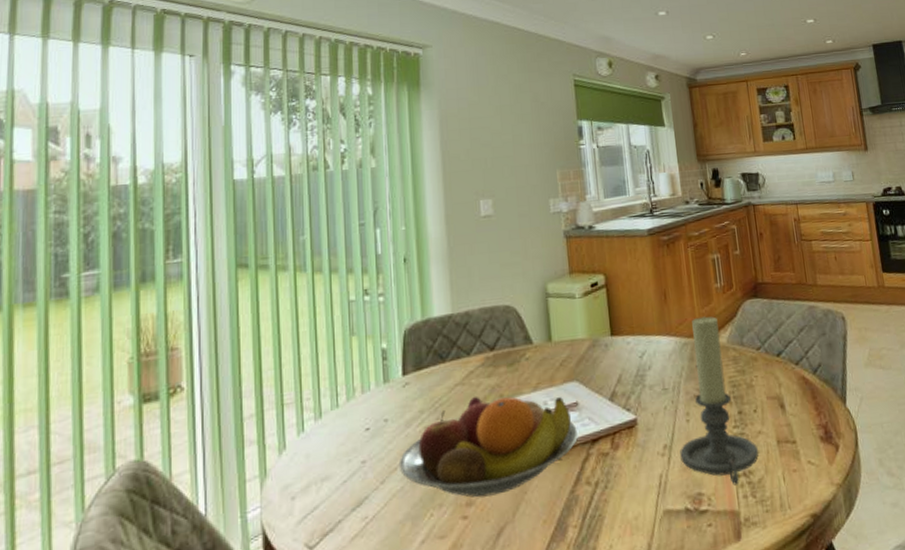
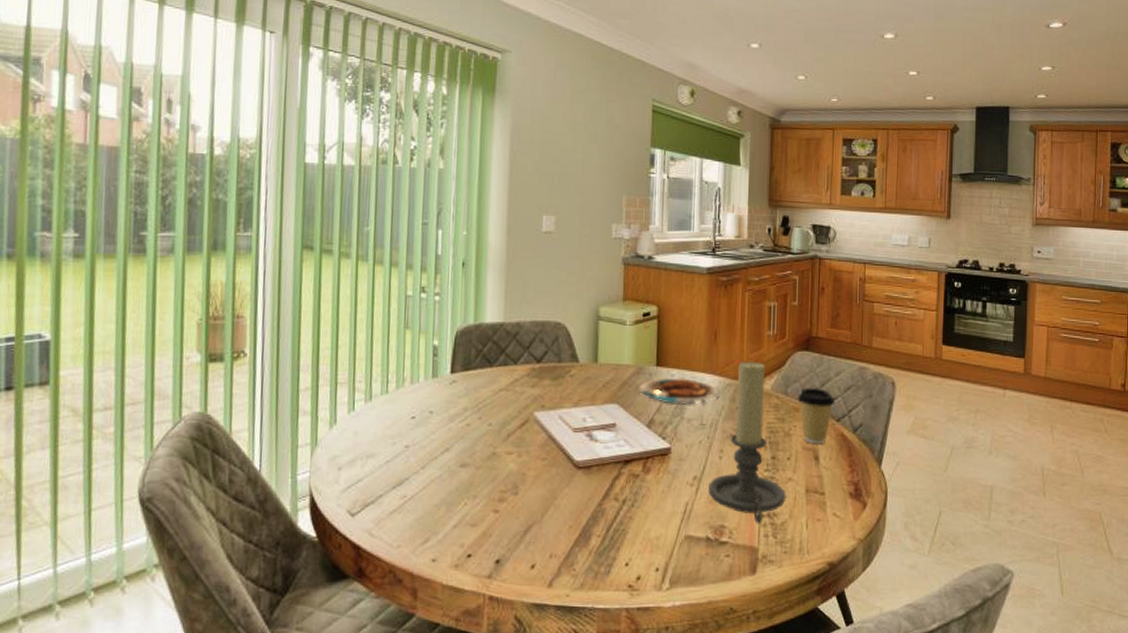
fruit bowl: present [398,396,579,498] -> none [439,403,613,496]
plate: none [595,344,679,373] -> present [638,378,721,405]
coffee cup: none [754,334,792,392] -> present [797,387,835,445]

